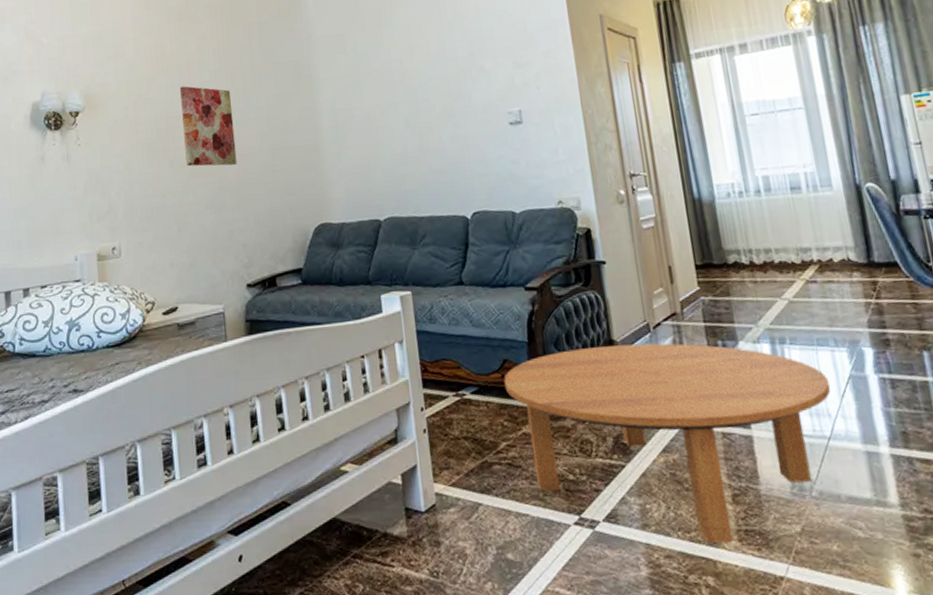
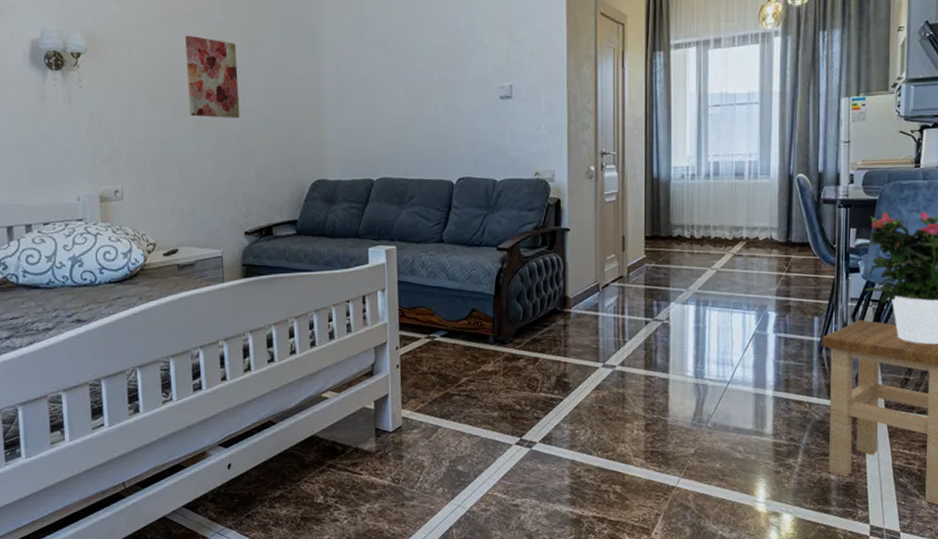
coffee table: present [503,343,831,543] -> none [470,300,737,461]

